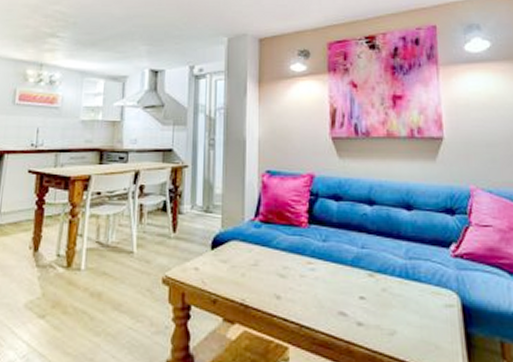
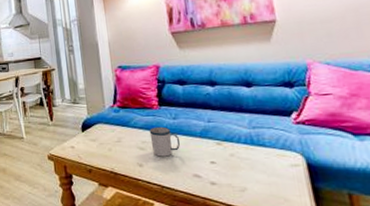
mug: none [293,249,327,288] -> present [149,126,180,157]

